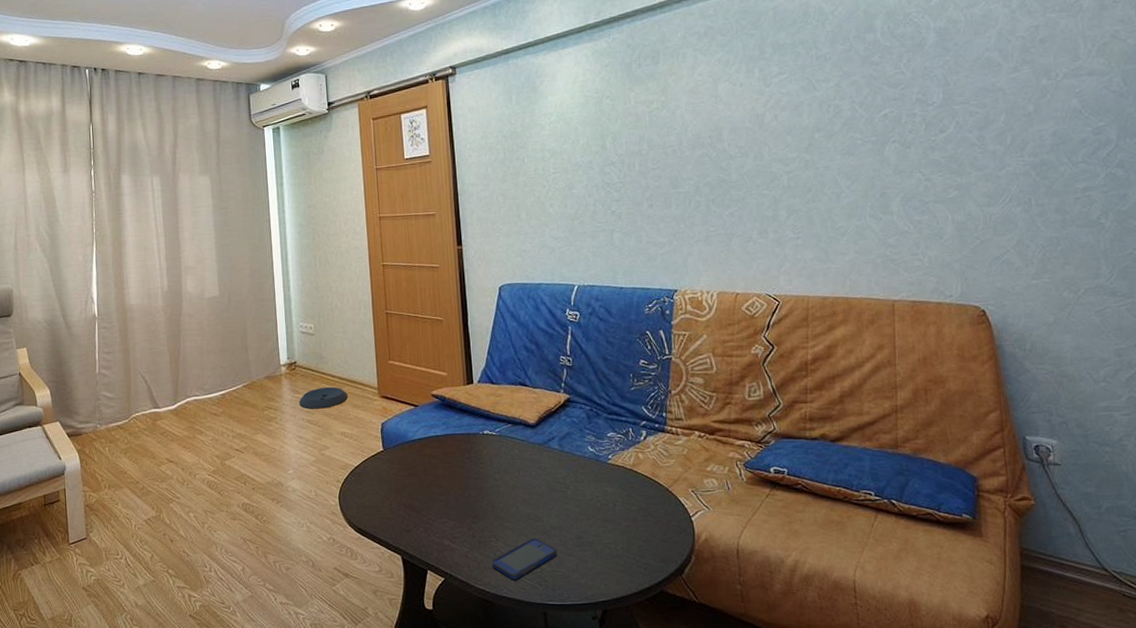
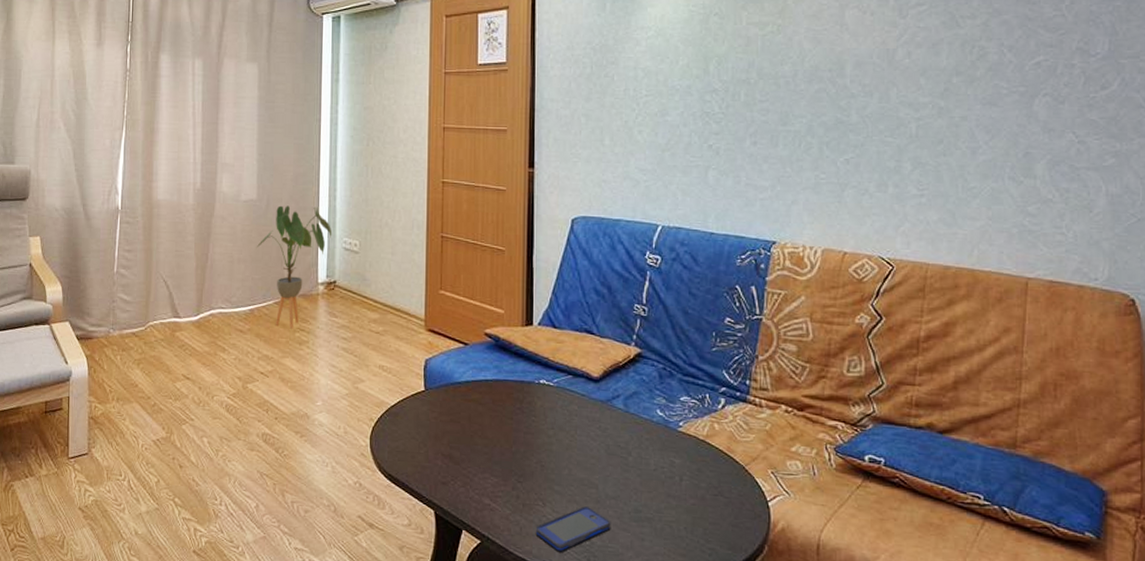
house plant: none [223,297,289,408] -> present [257,205,332,329]
robot vacuum: present [299,386,348,409] -> none [335,312,390,337]

